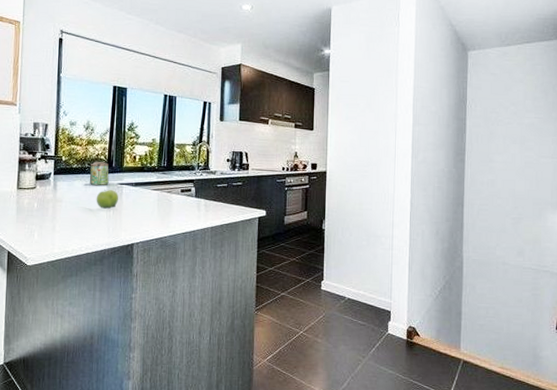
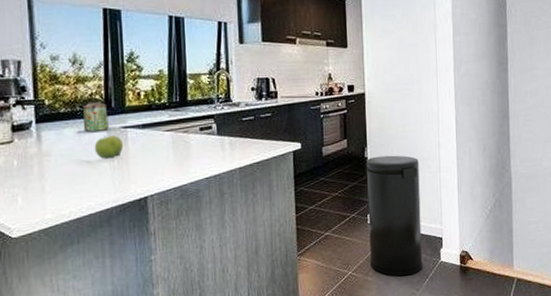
pedal bin: none [321,229,373,343] -> present [366,155,423,277]

